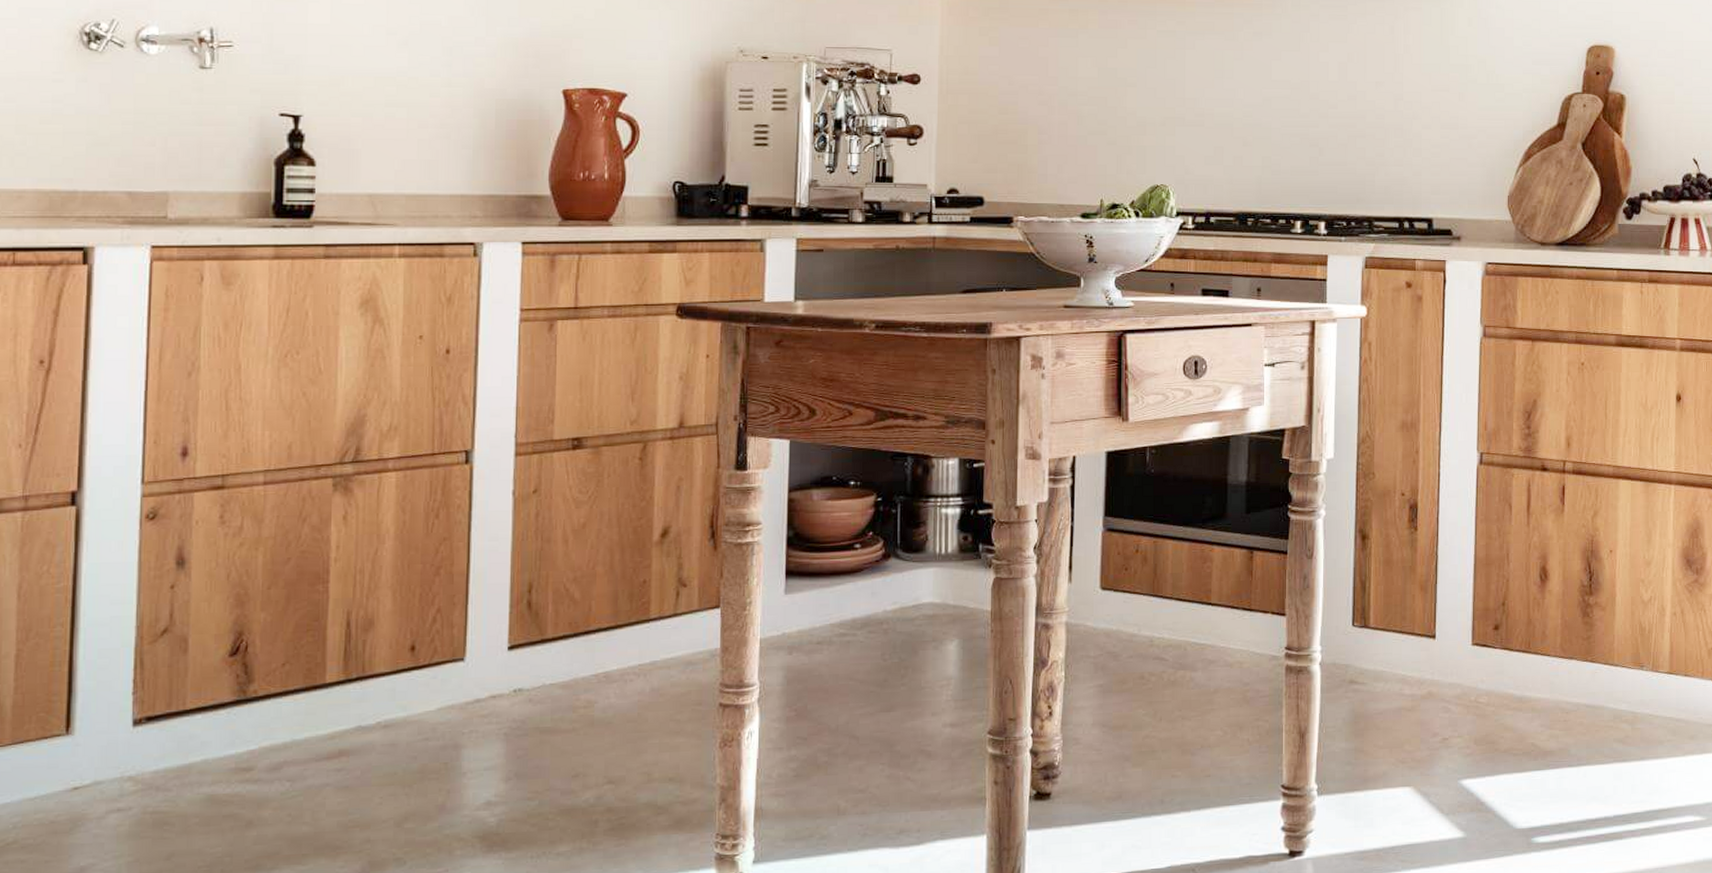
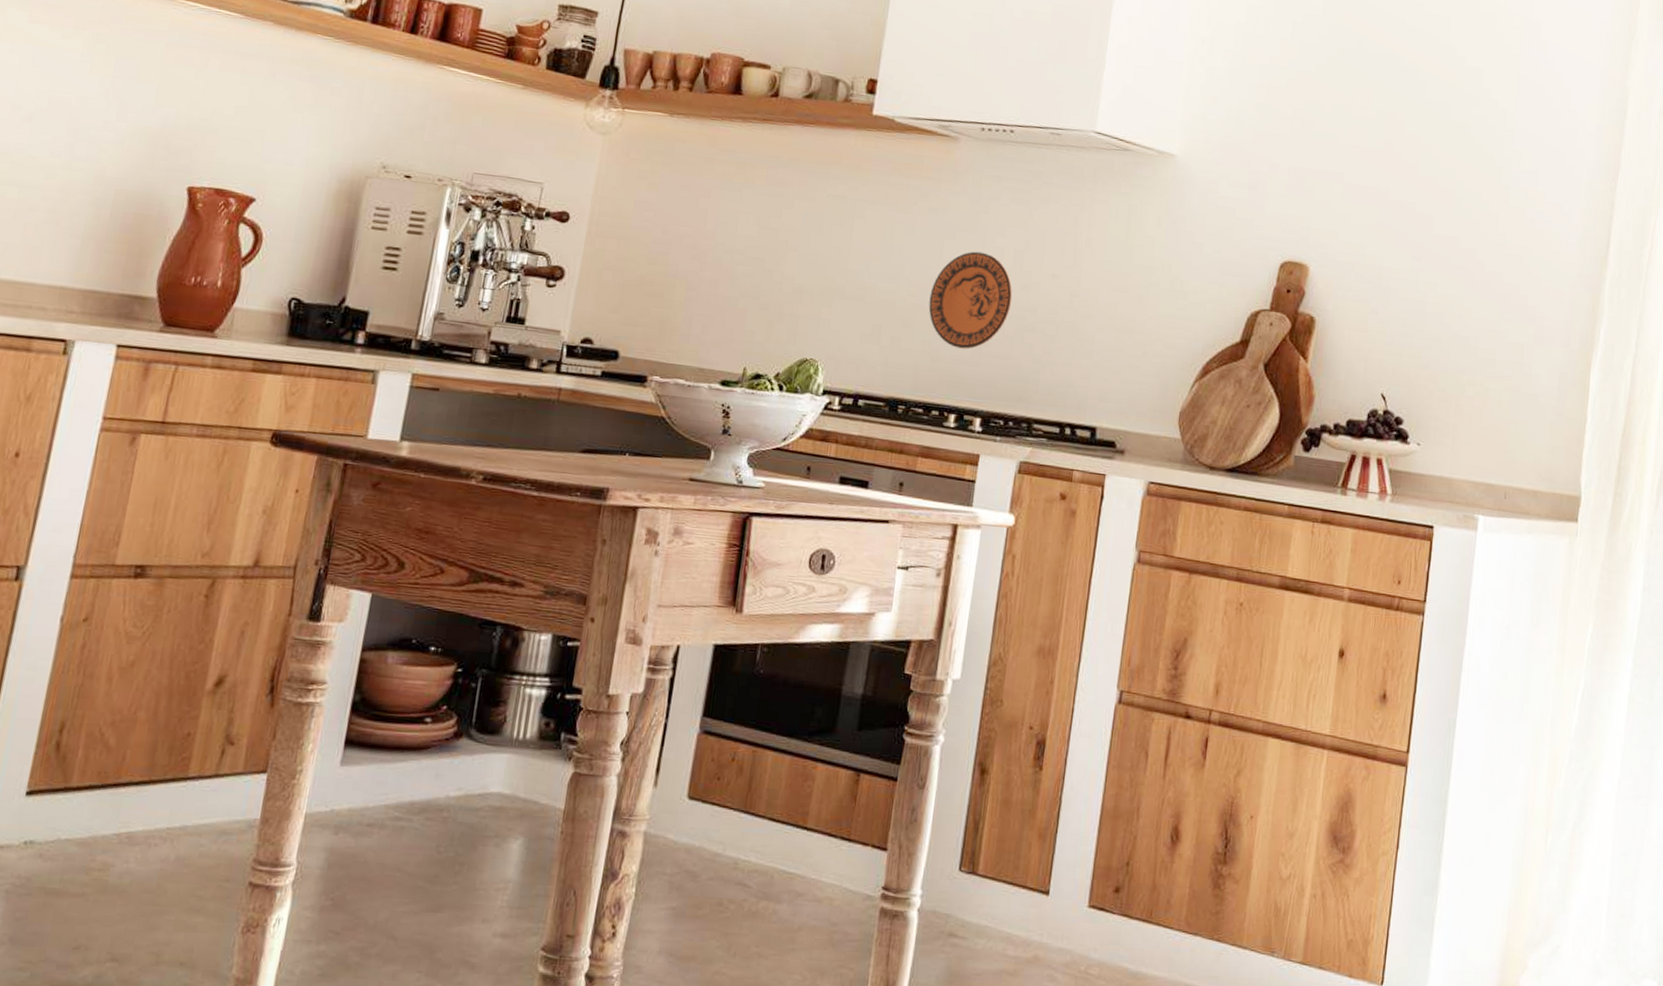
decorative plate: none [1264,68,1341,160] -> present [928,251,1013,349]

